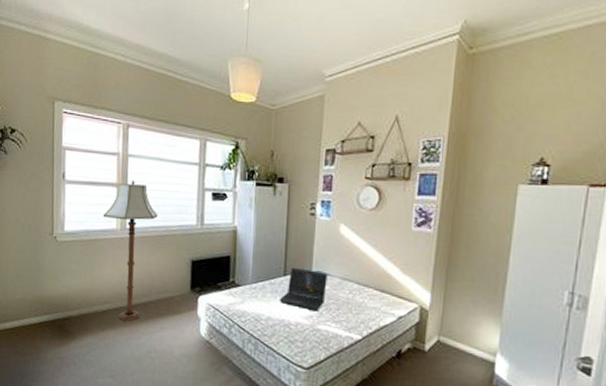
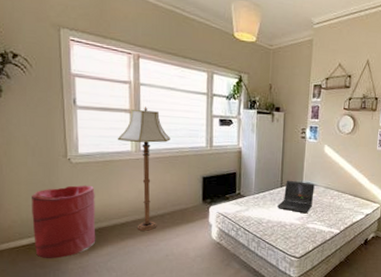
laundry hamper: none [17,265,78,346] -> present [32,185,96,258]

